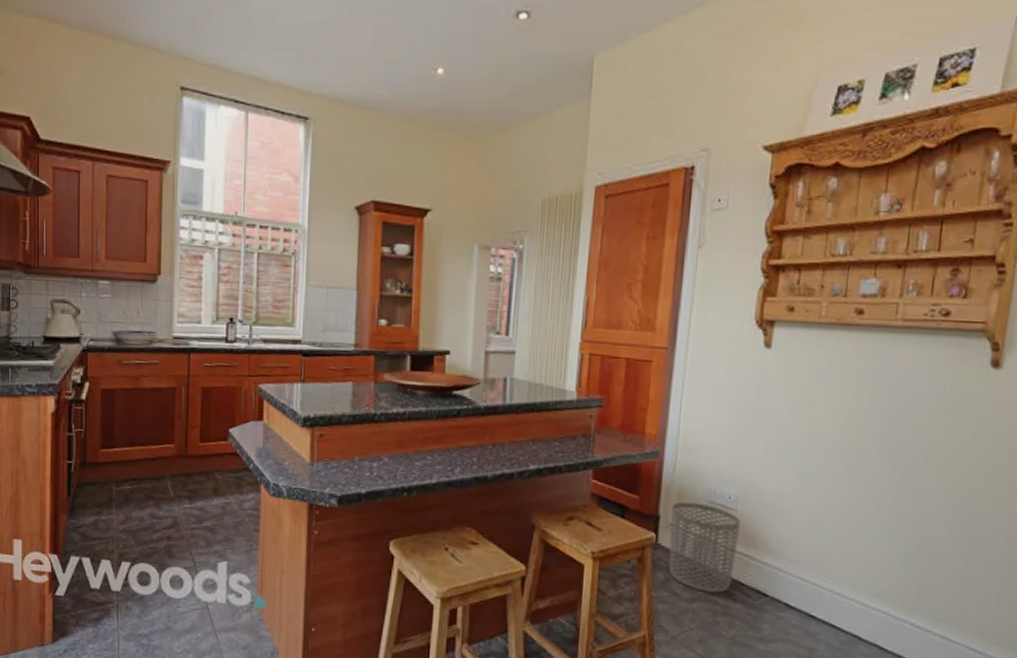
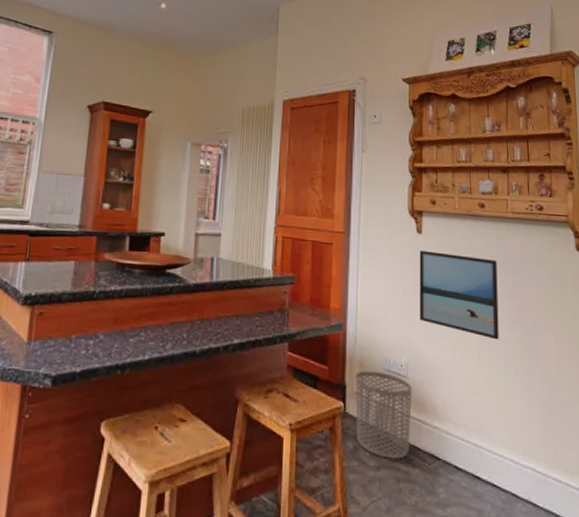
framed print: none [757,368,872,473] -> present [419,251,499,340]

